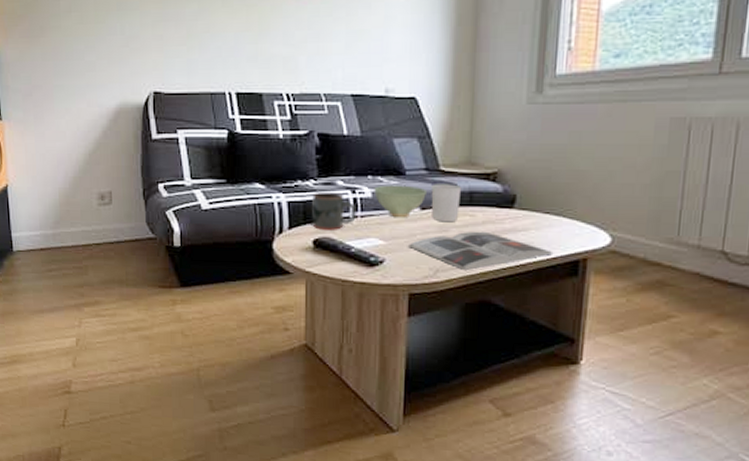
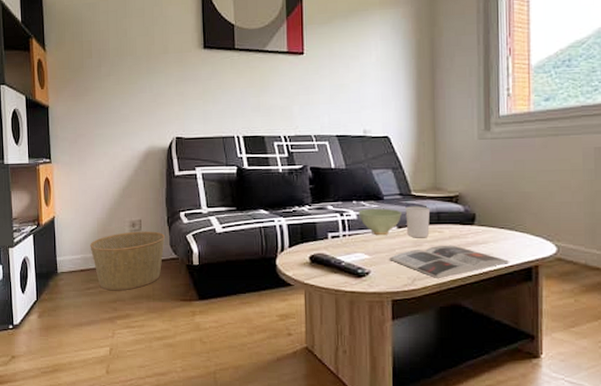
basket: none [51,205,140,274] -> present [90,231,165,291]
mug: present [312,191,356,230] -> none [308,215,345,247]

